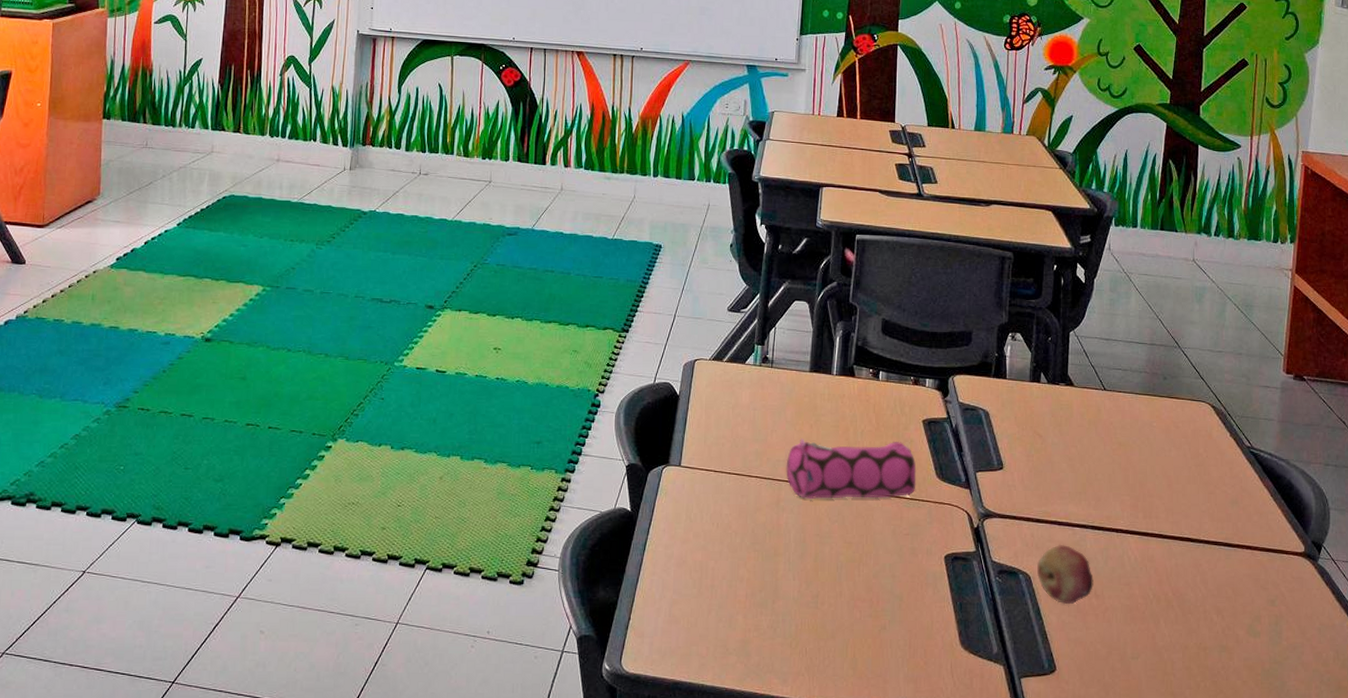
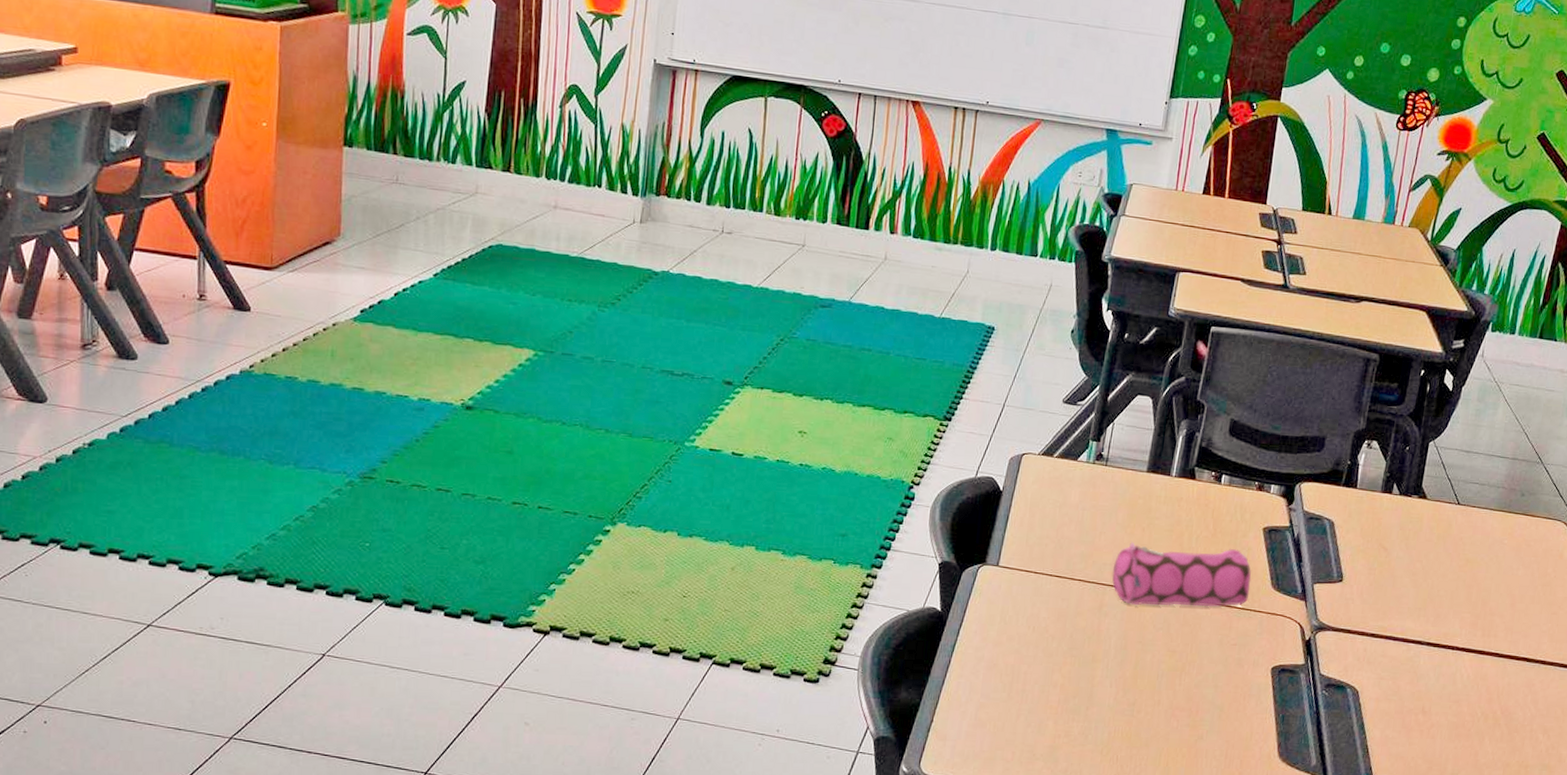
fruit: present [1036,544,1093,605] -> none [1365,659,1423,720]

